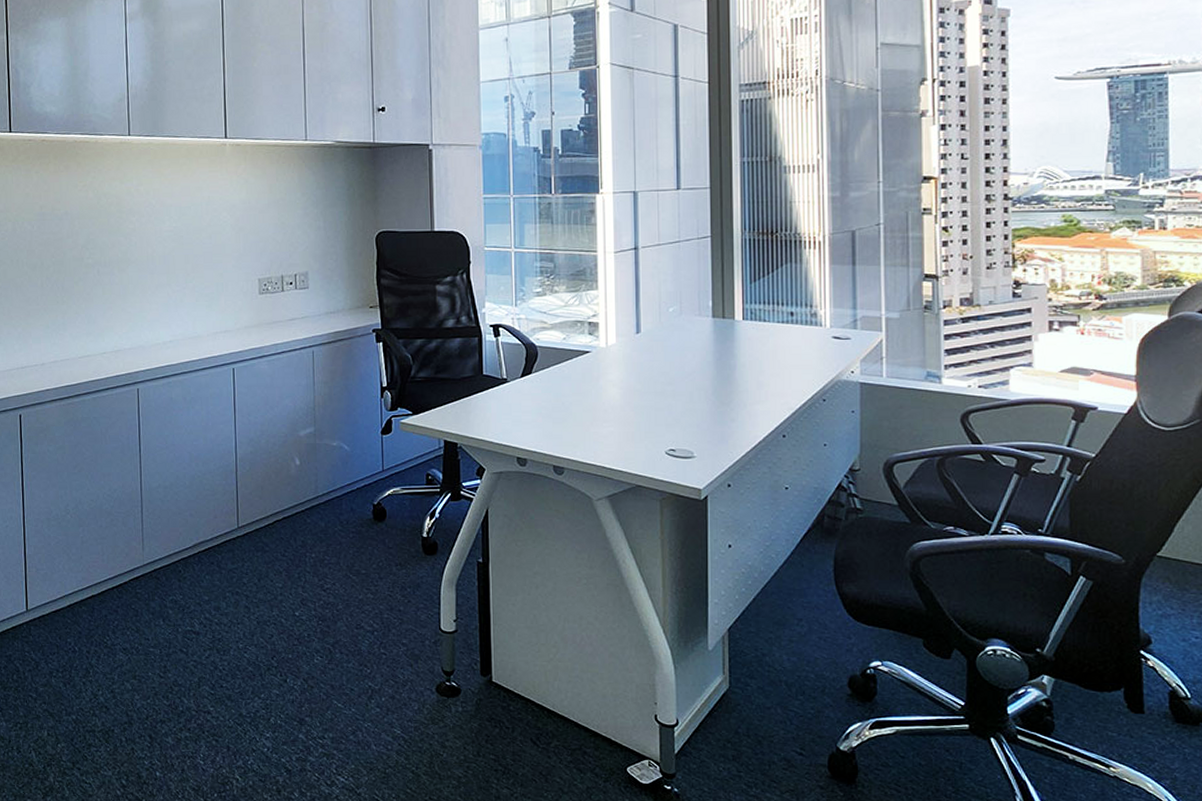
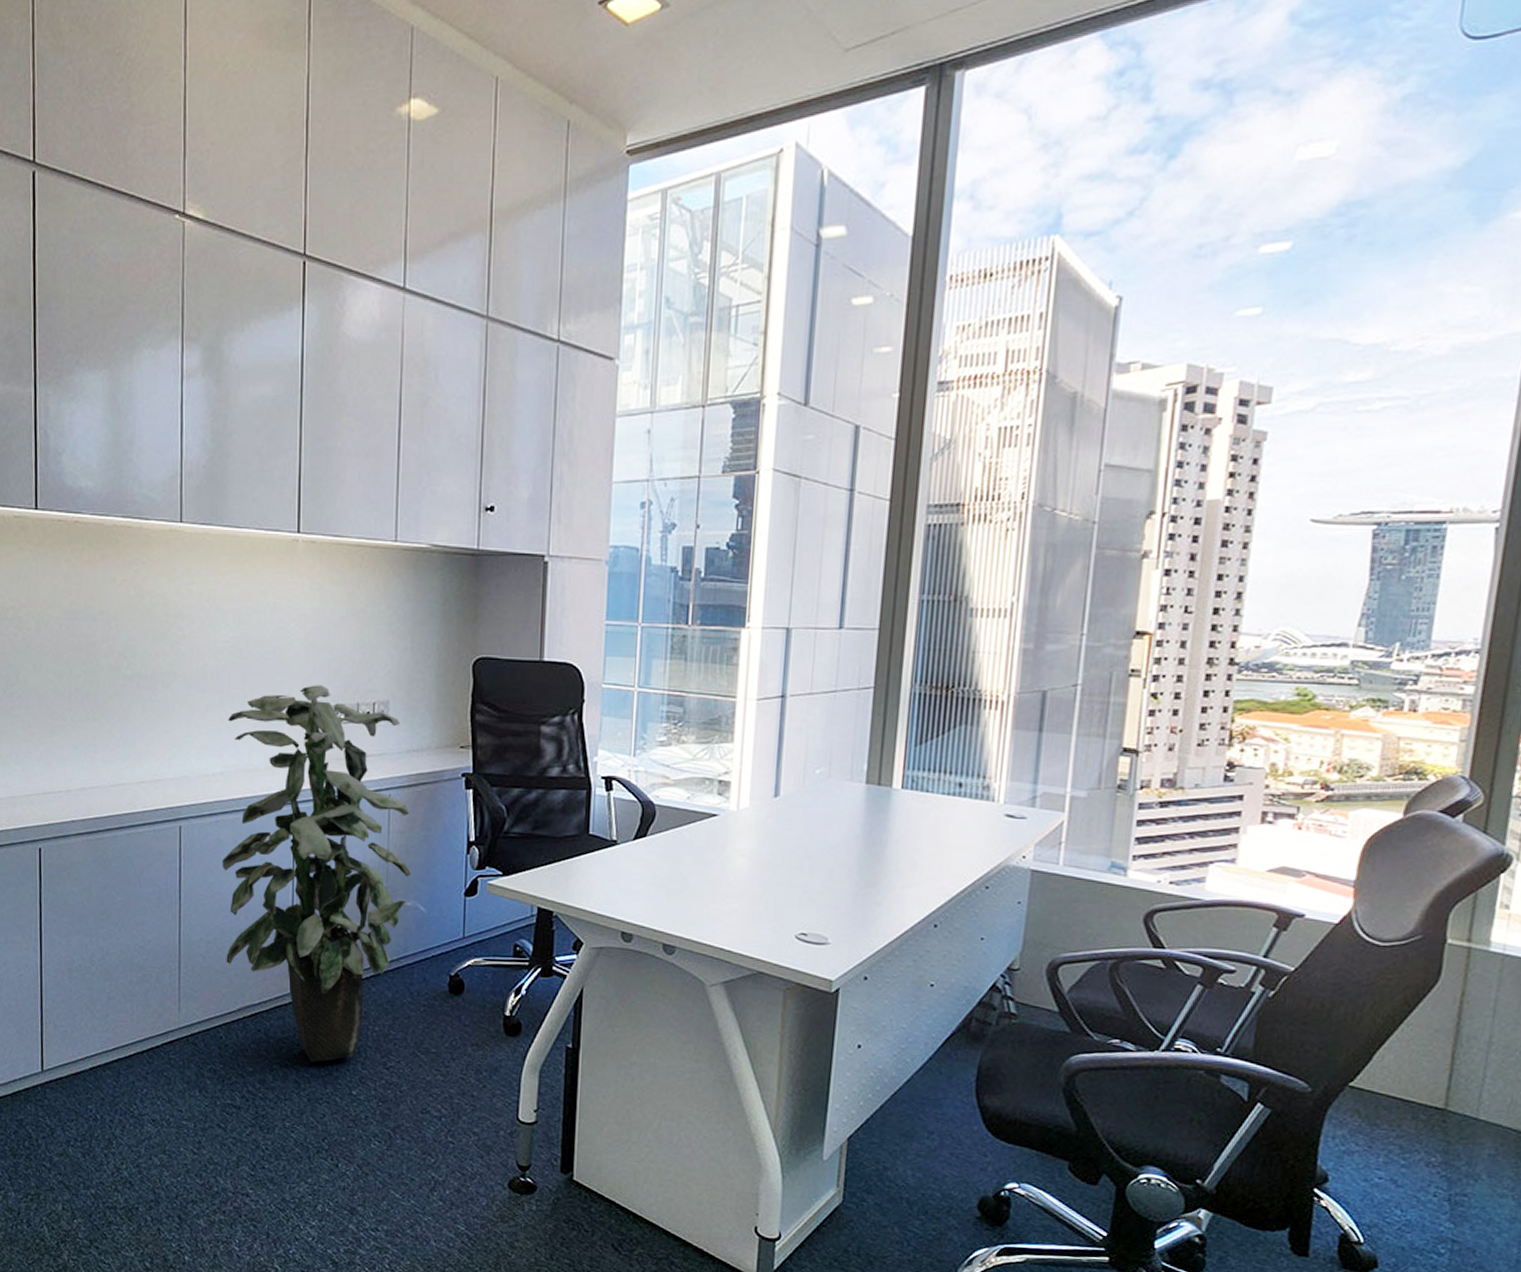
indoor plant: none [174,262,335,588] -> present [222,685,411,1062]

